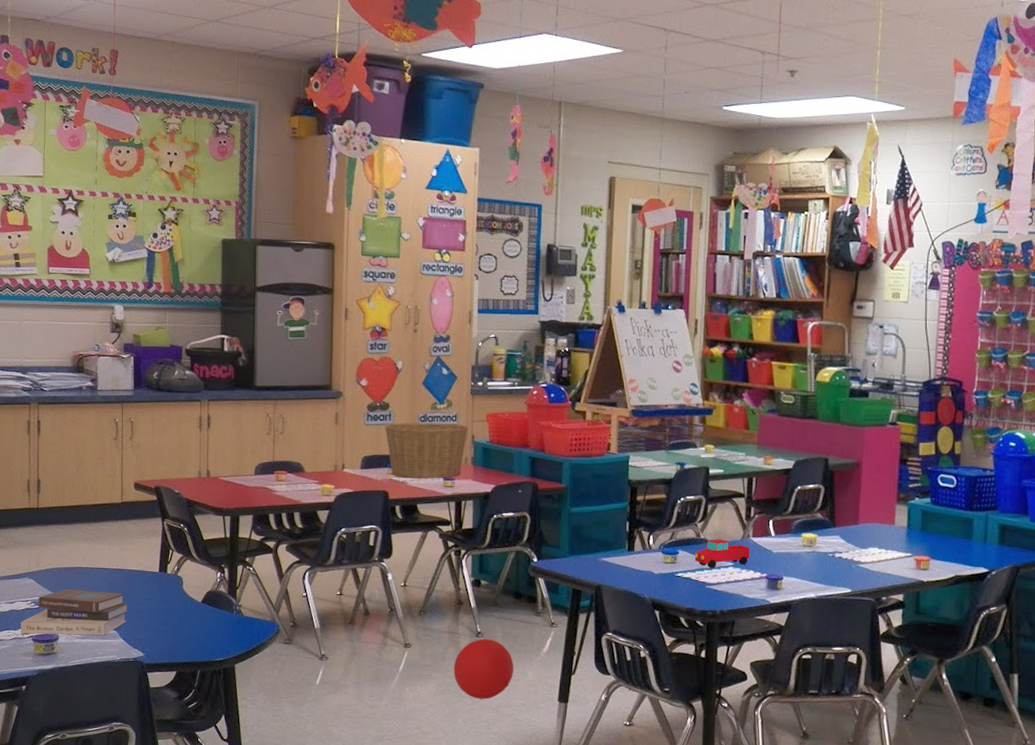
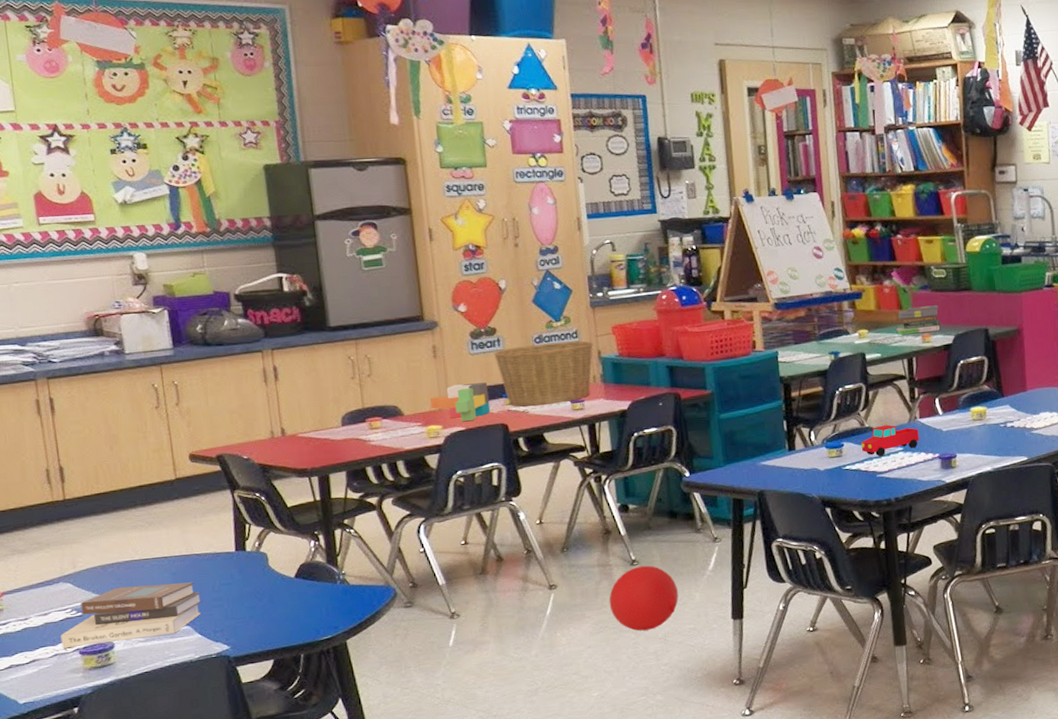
toy building blocks: none [328,450,376,484] -> present [430,382,491,421]
books: none [741,428,783,455] -> present [896,305,941,335]

